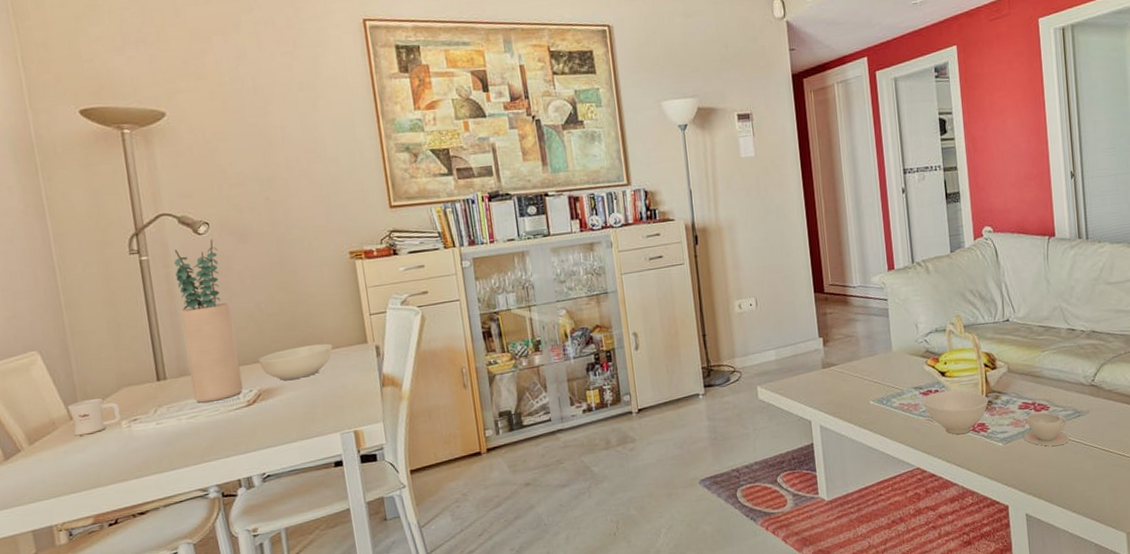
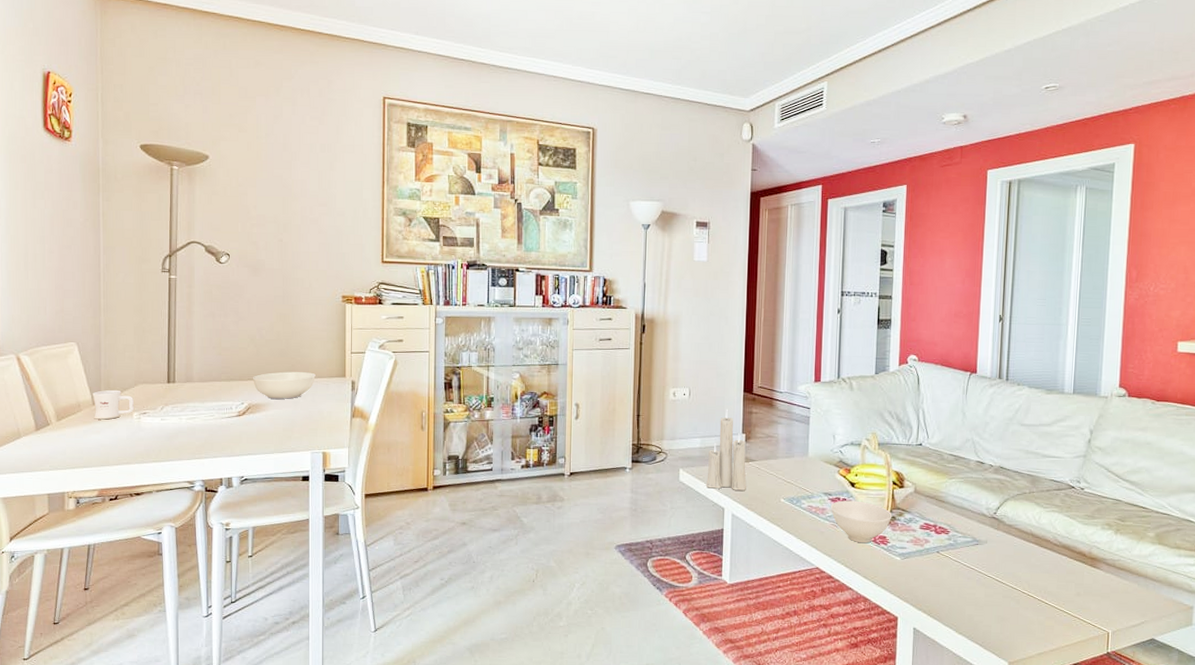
vase: present [173,239,244,403] -> none [195,268,237,408]
candle: none [786,313,832,402] -> present [706,409,747,491]
teacup: present [1024,412,1070,446] -> none [922,535,965,568]

